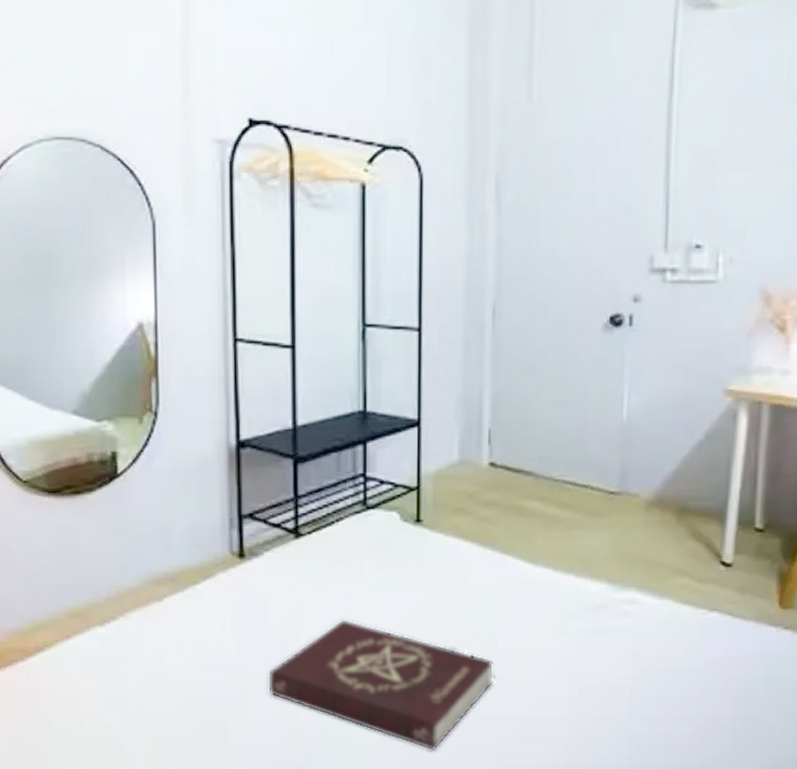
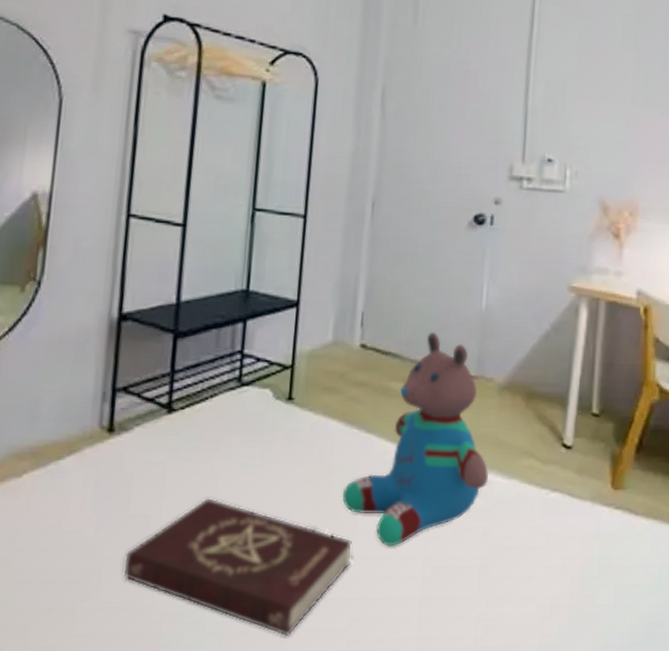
teddy bear: none [481,447,638,667] -> present [343,332,489,546]

